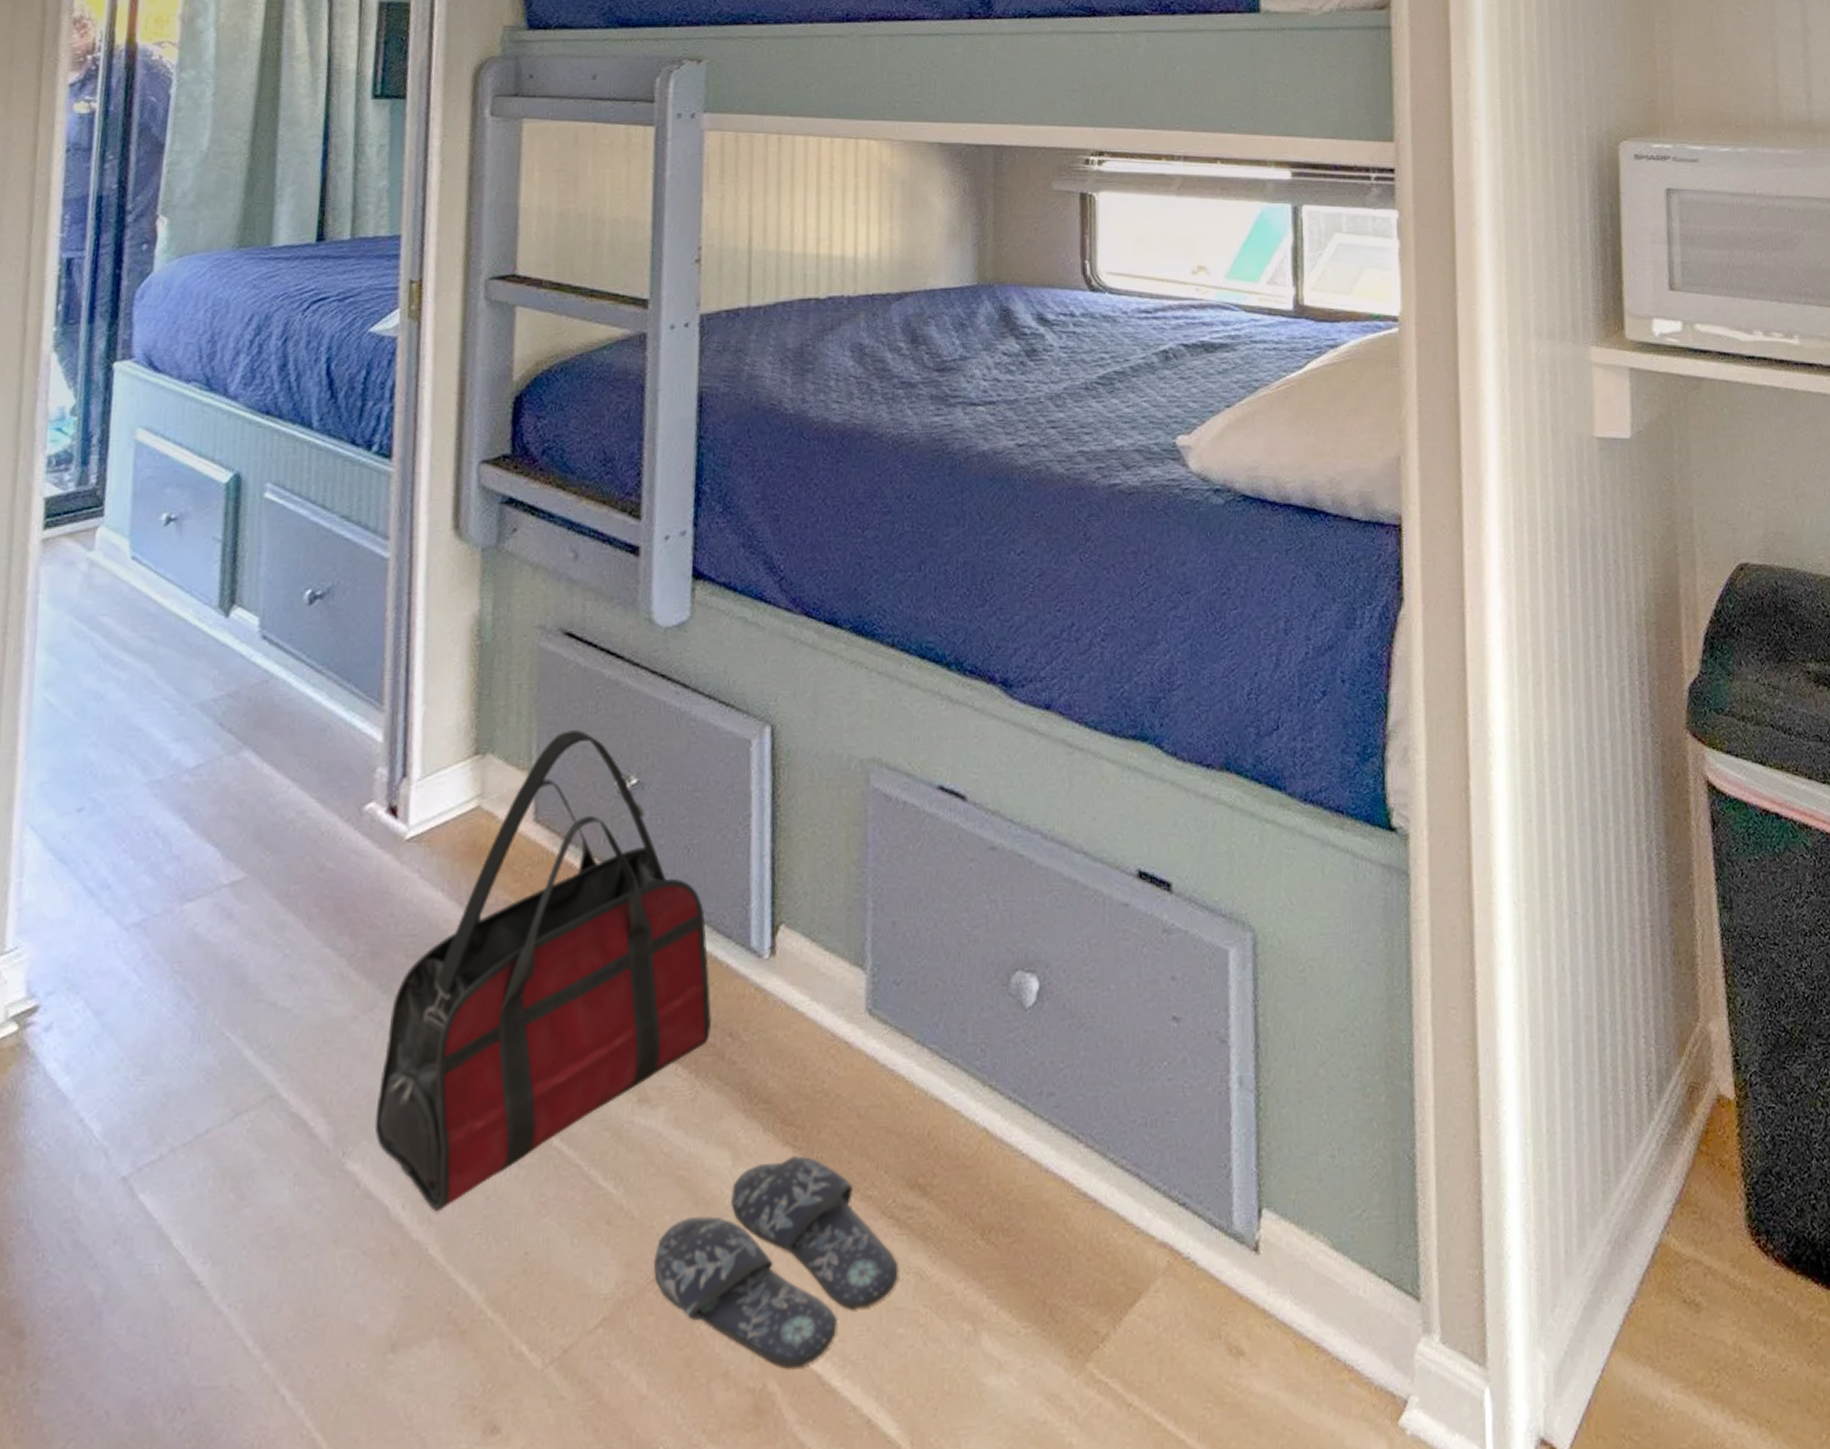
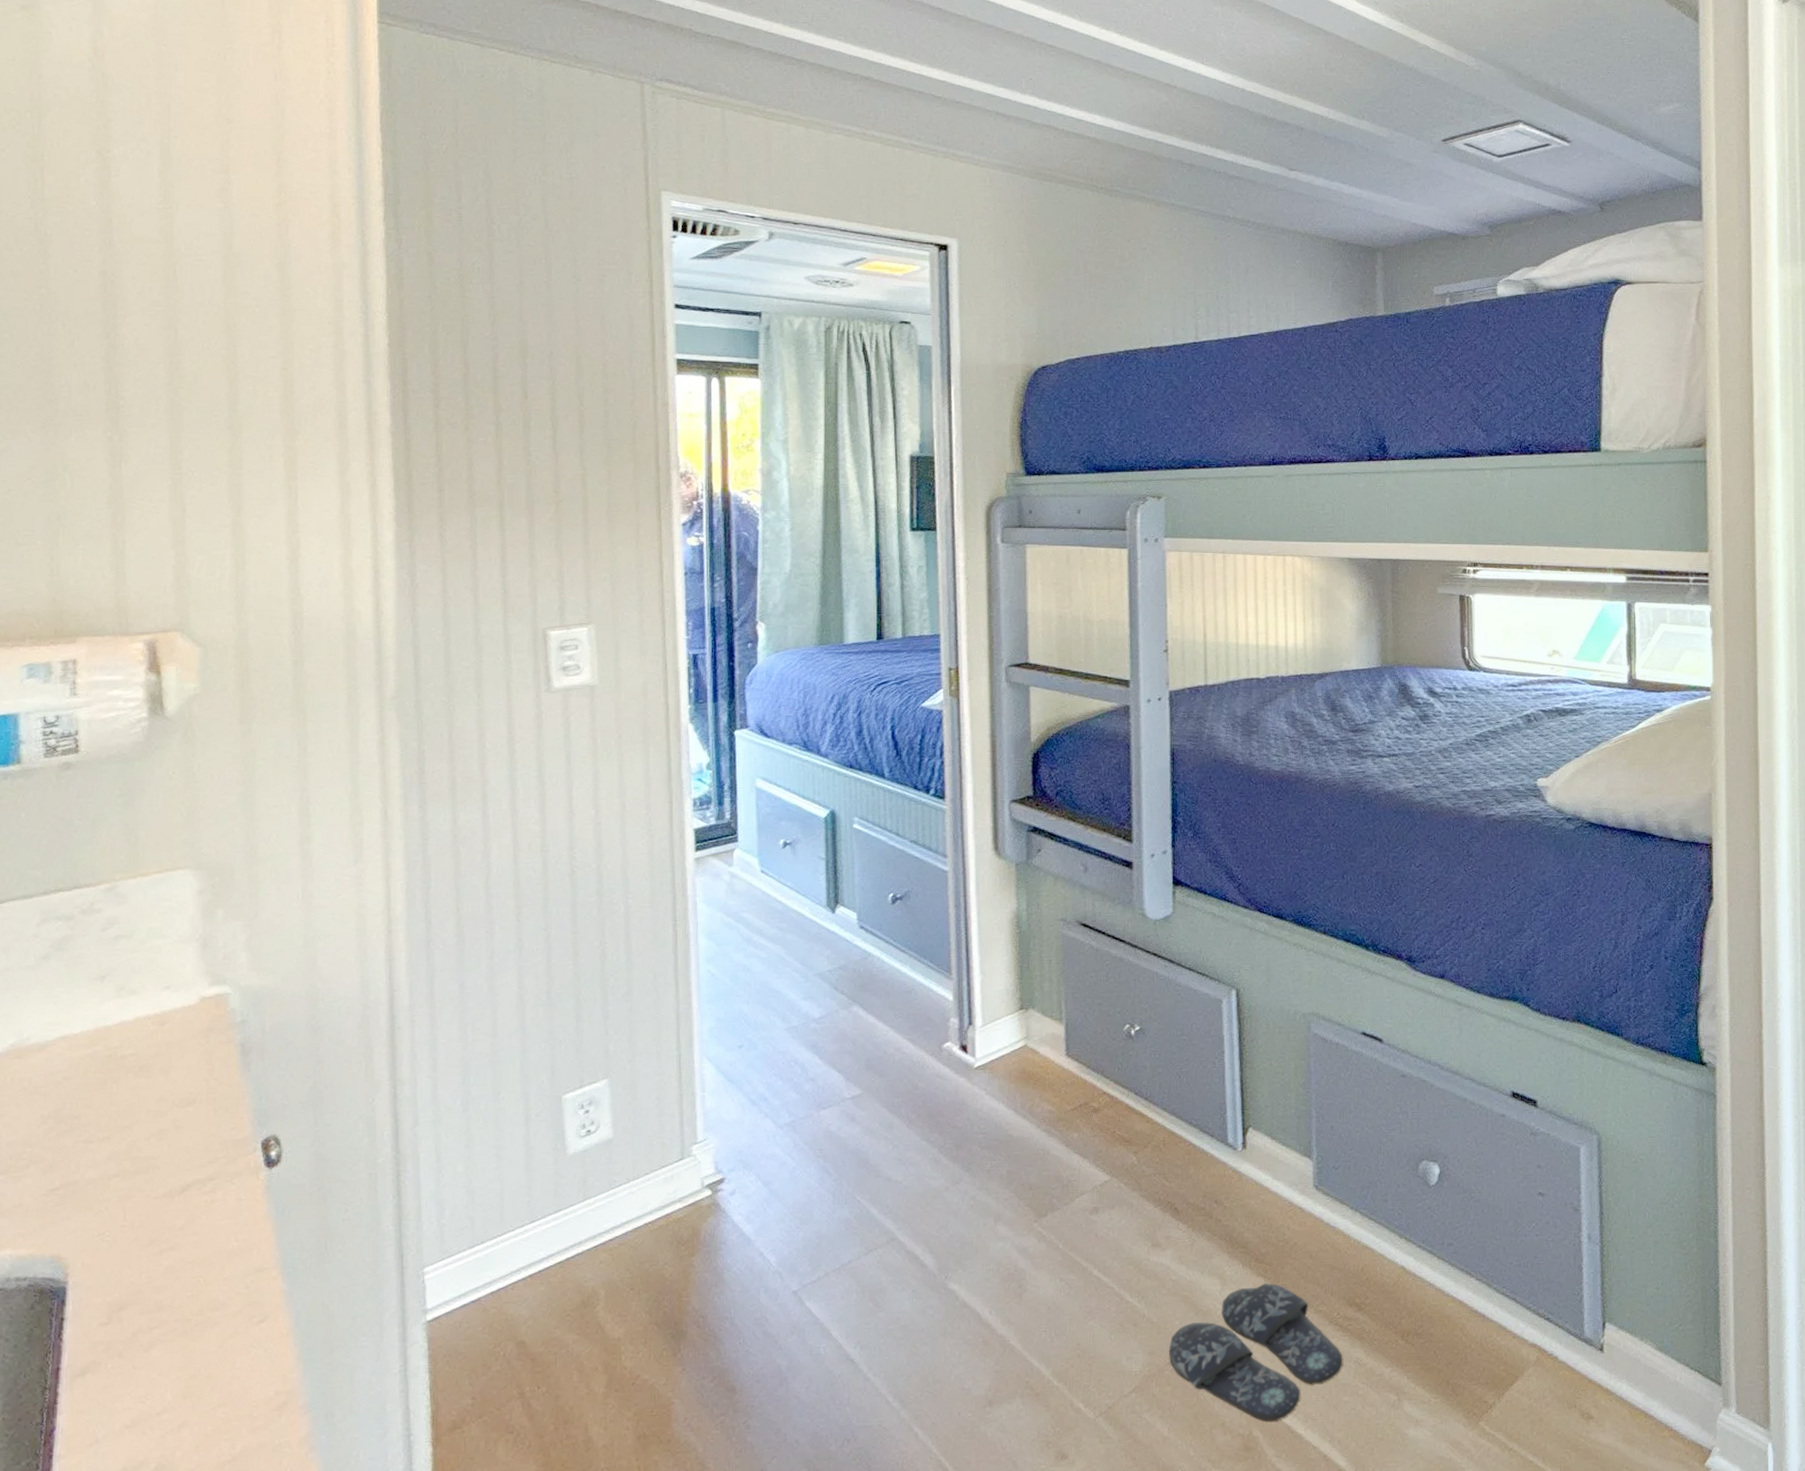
duffel bag: present [374,730,711,1211] -> none [966,992,1202,1316]

